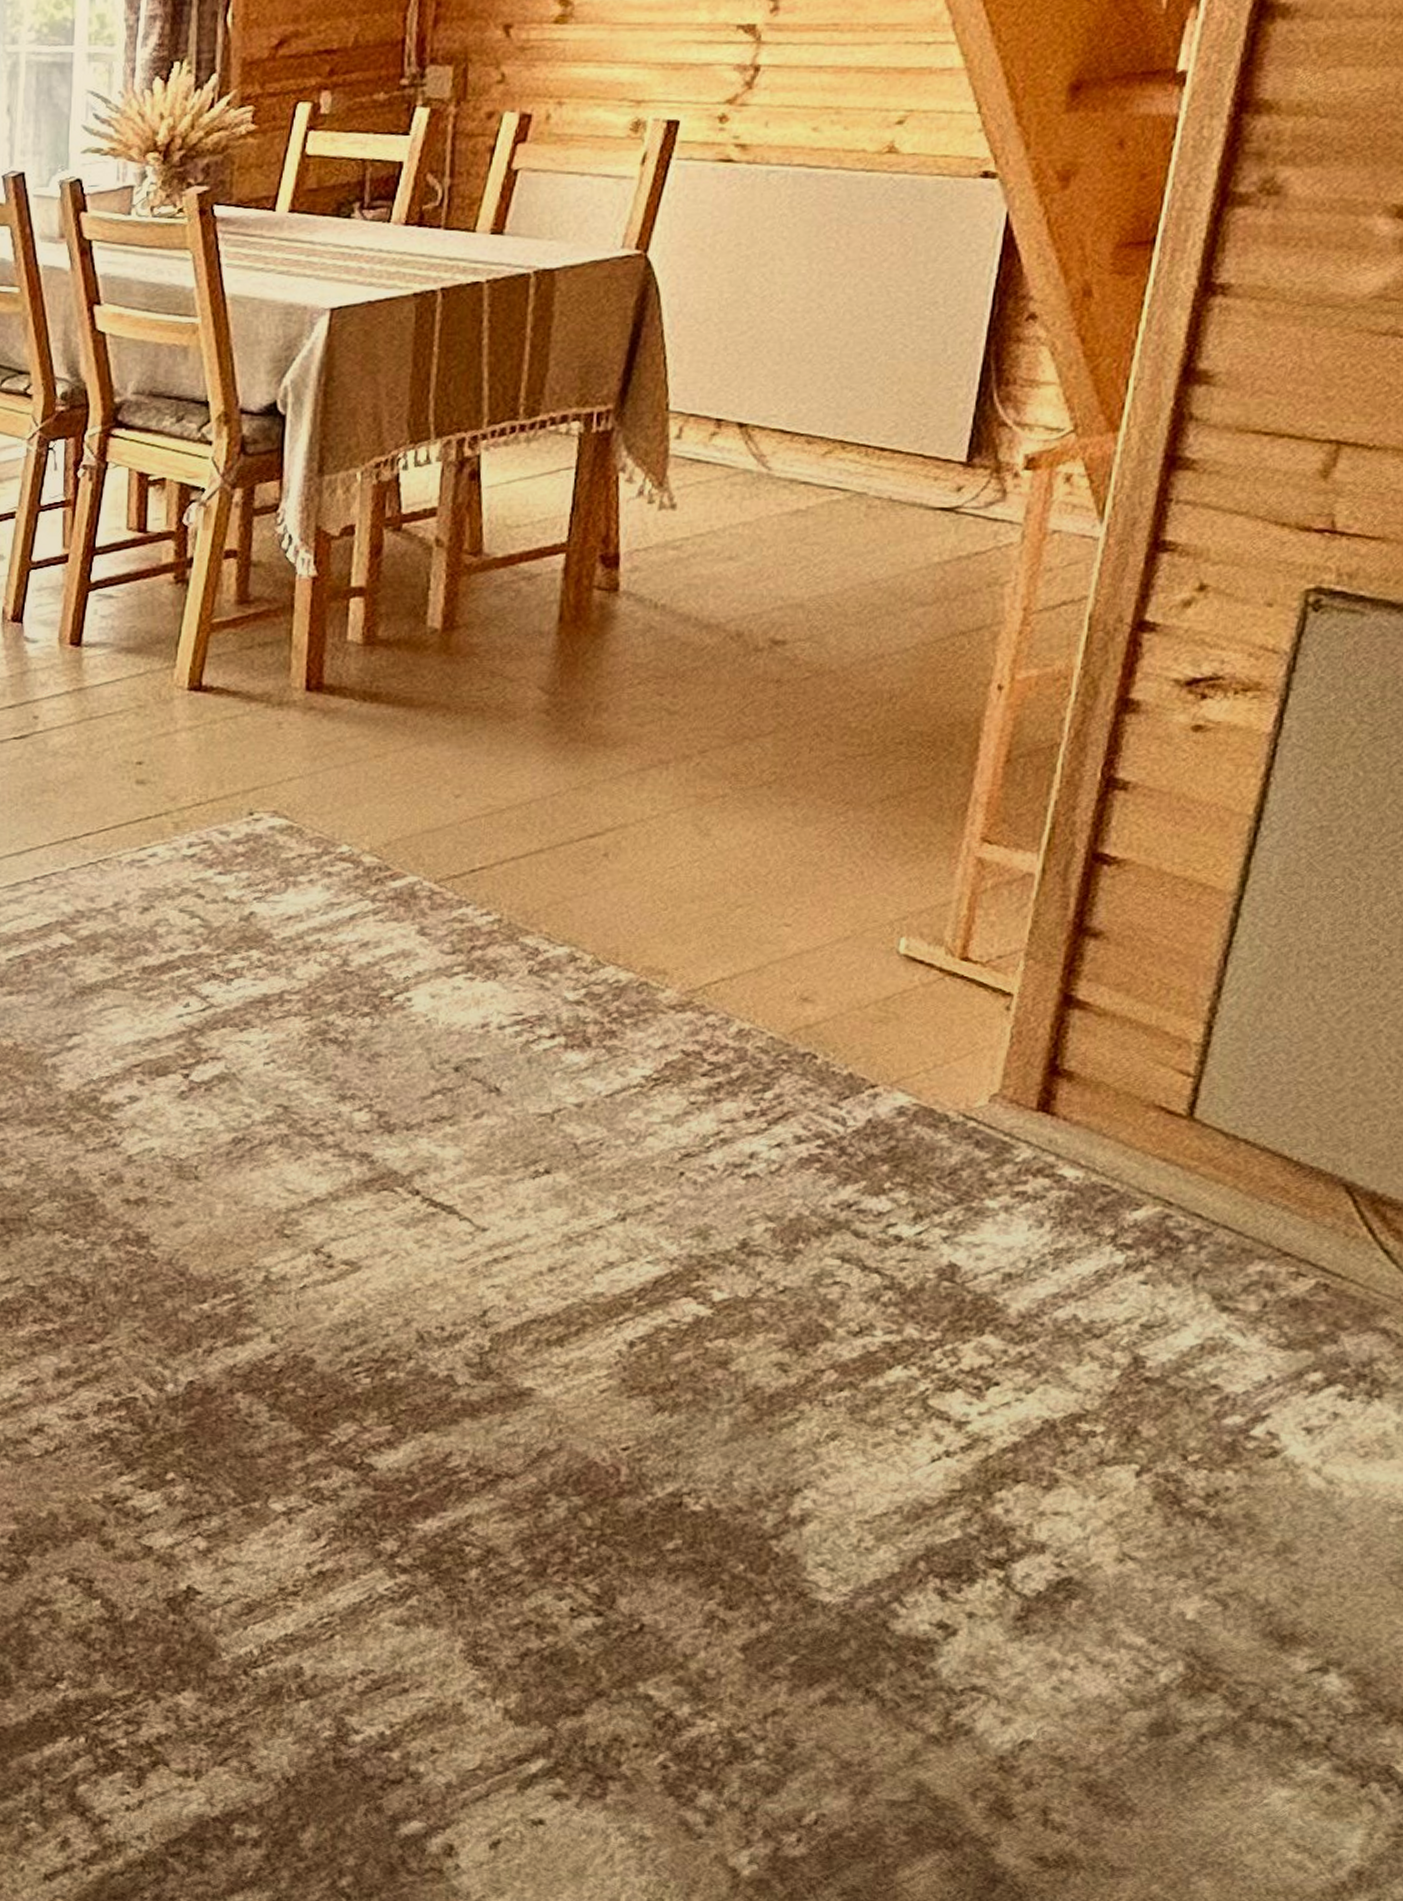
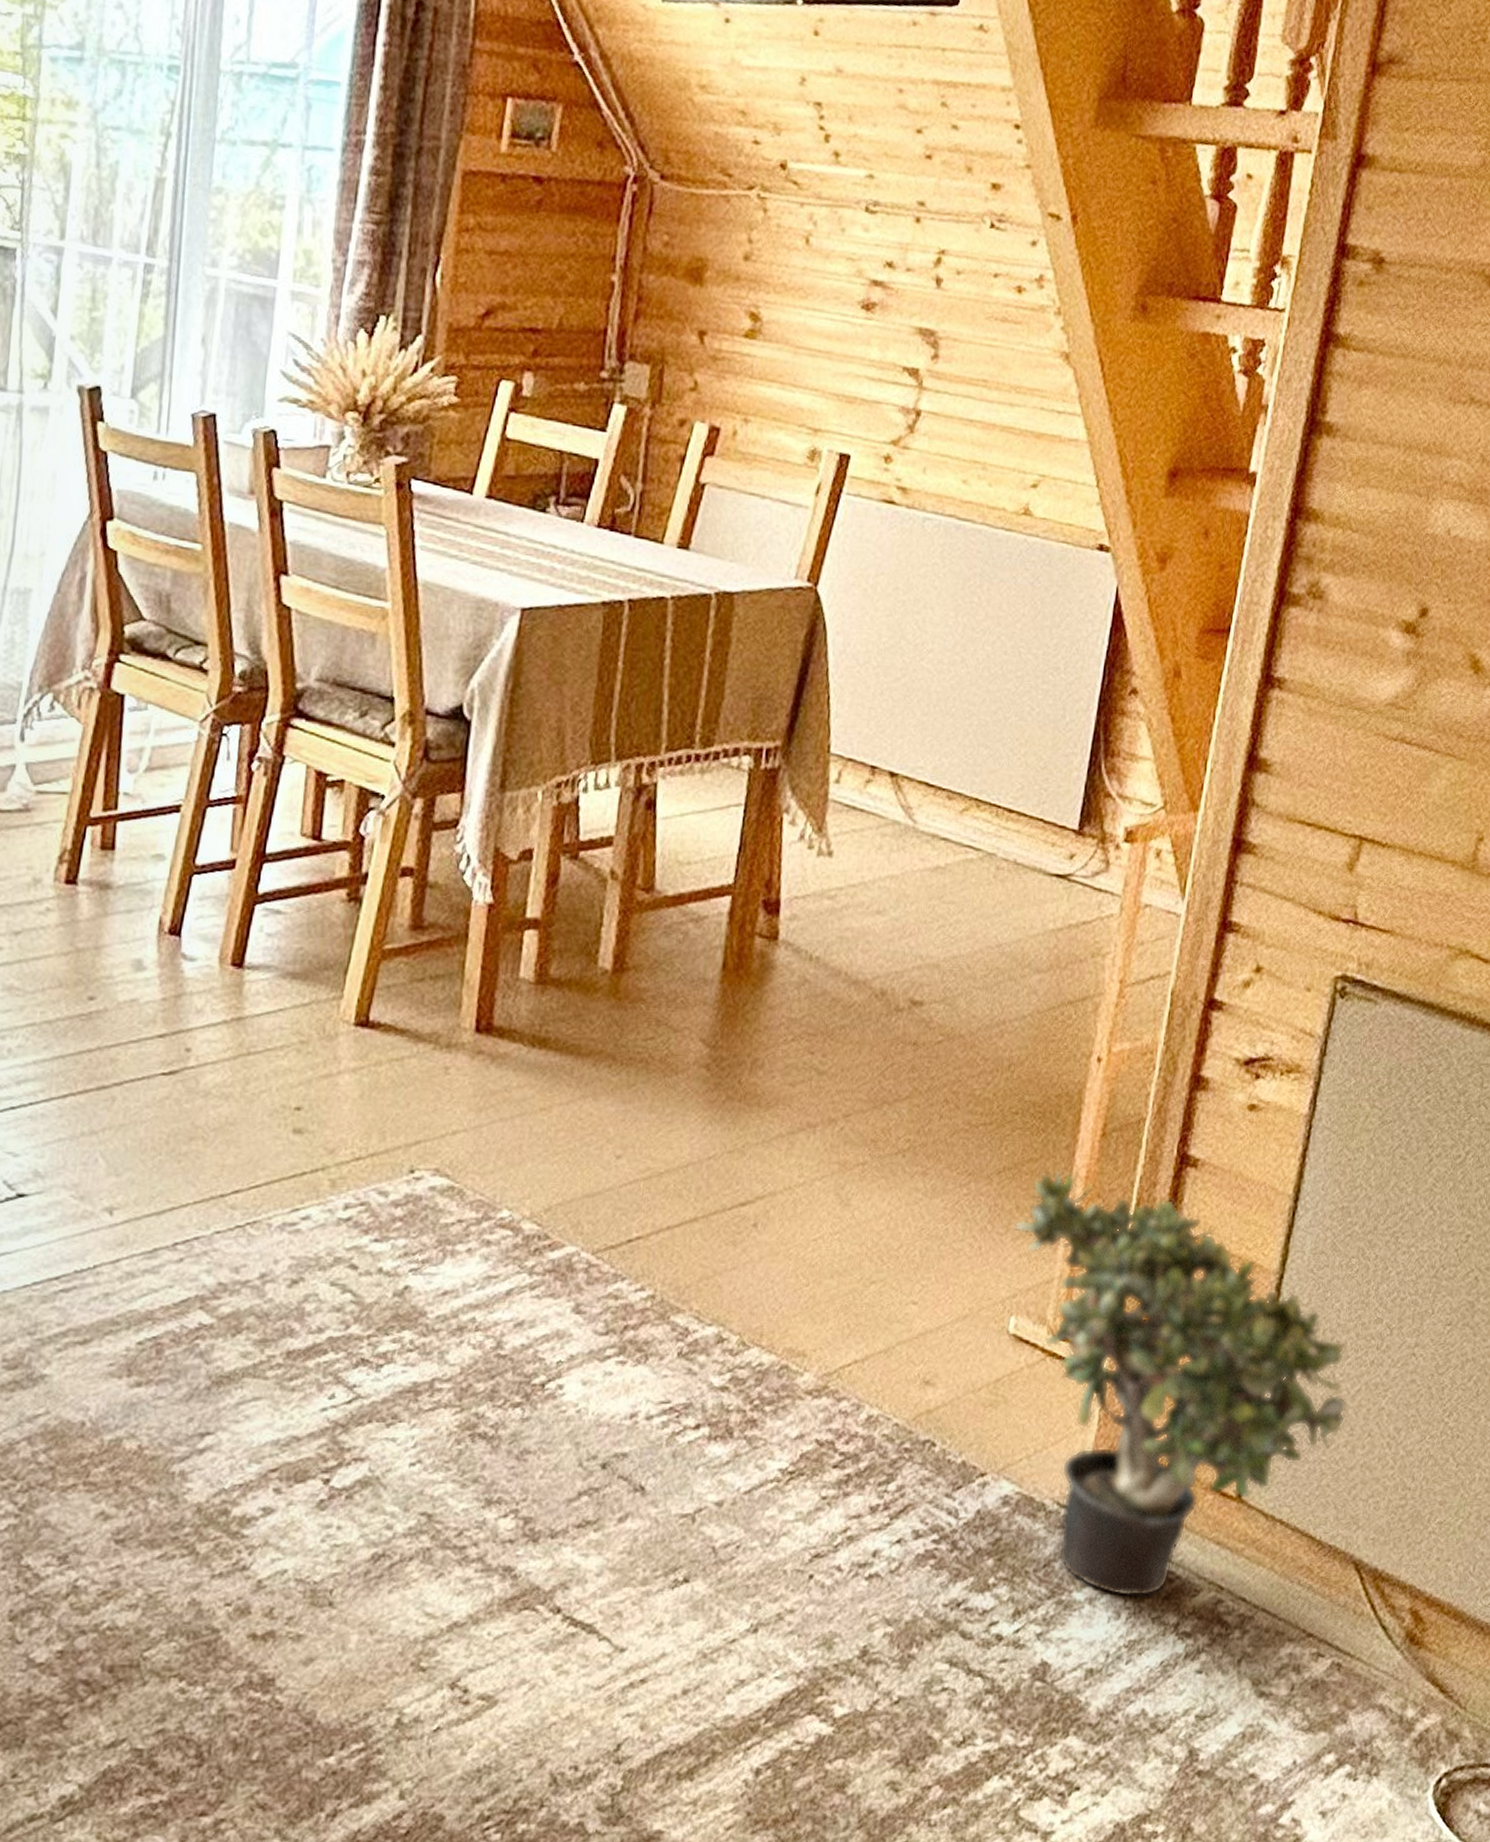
potted plant: none [901,796,1332,1208] -> present [1014,1170,1348,1597]

